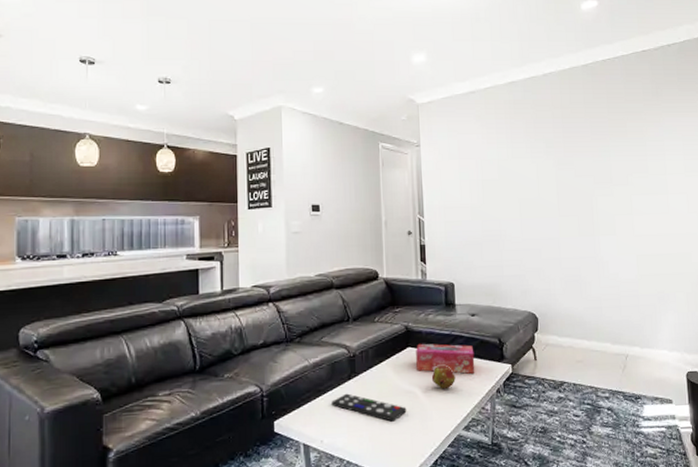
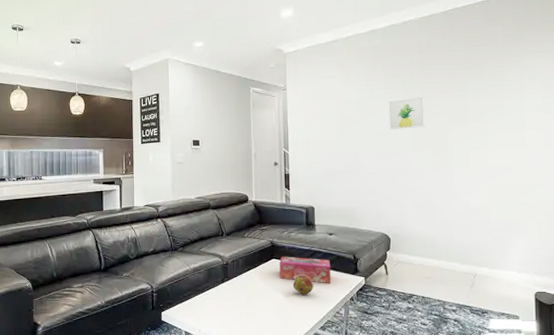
remote control: present [331,393,407,422] -> none [208,294,271,319]
wall art: none [531,157,570,193] -> present [388,96,425,129]

